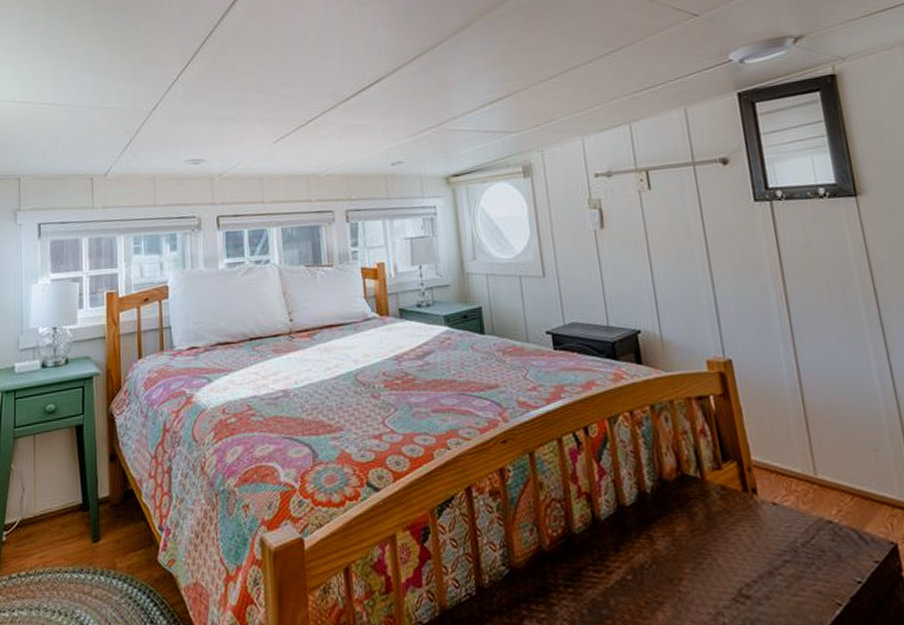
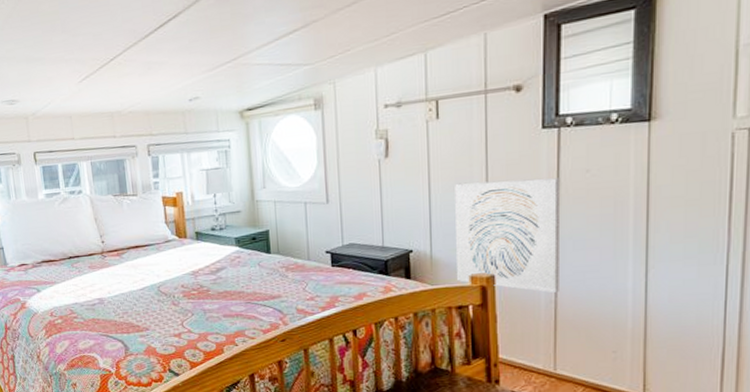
wall art: none [676,252,803,381] -> present [455,178,561,294]

